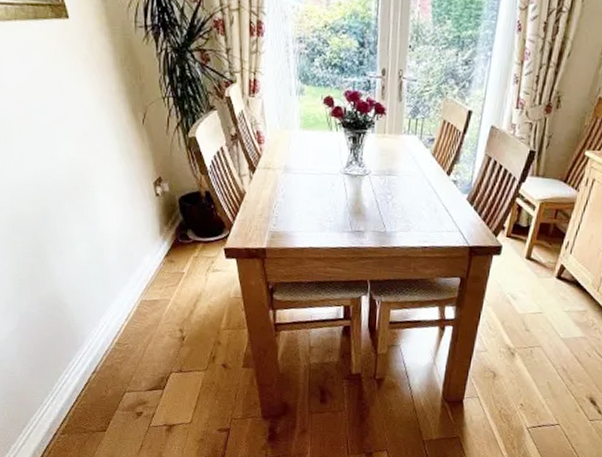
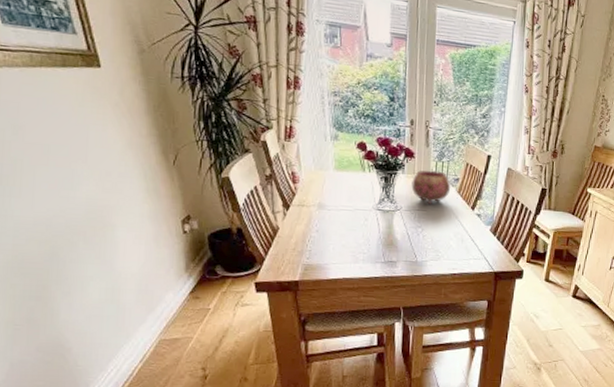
bowl: none [381,128,425,170] -> present [411,170,451,205]

